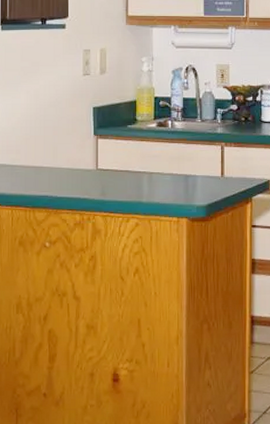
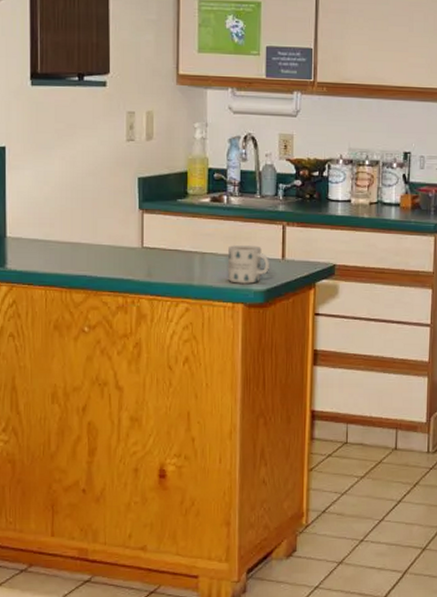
mug: none [172,165,210,201] -> present [227,245,269,285]

